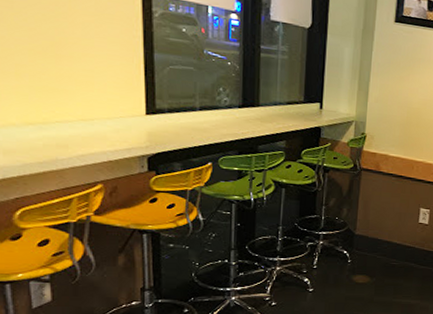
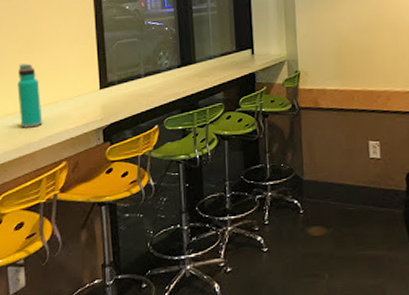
water bottle: none [40,68,73,143] -> present [17,63,43,128]

